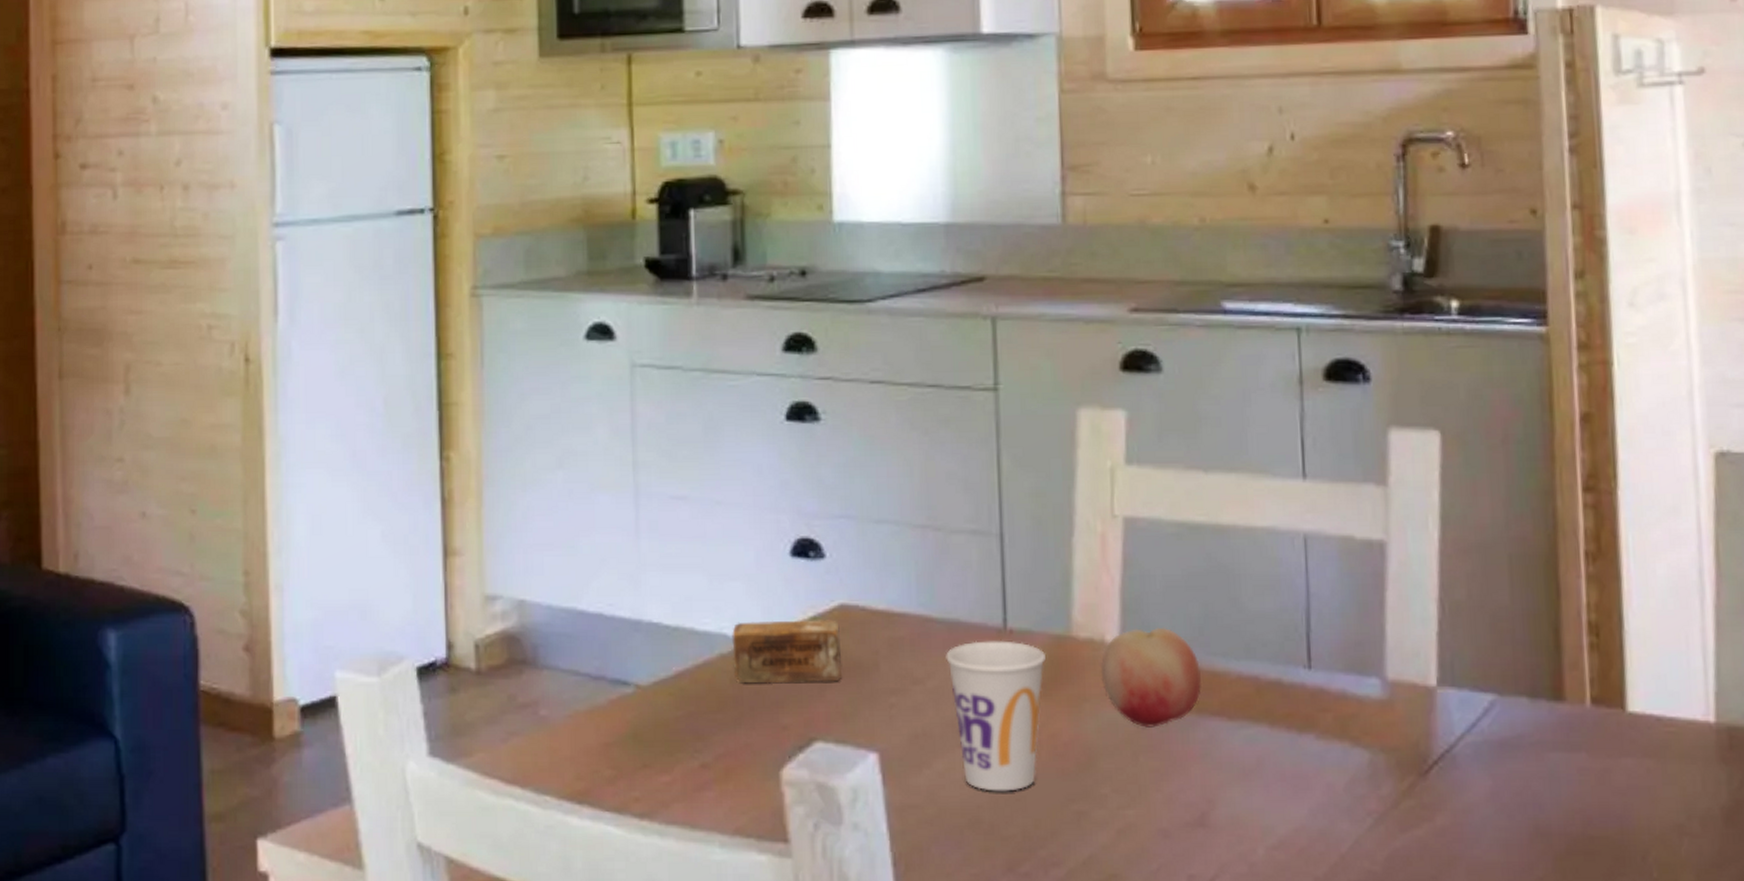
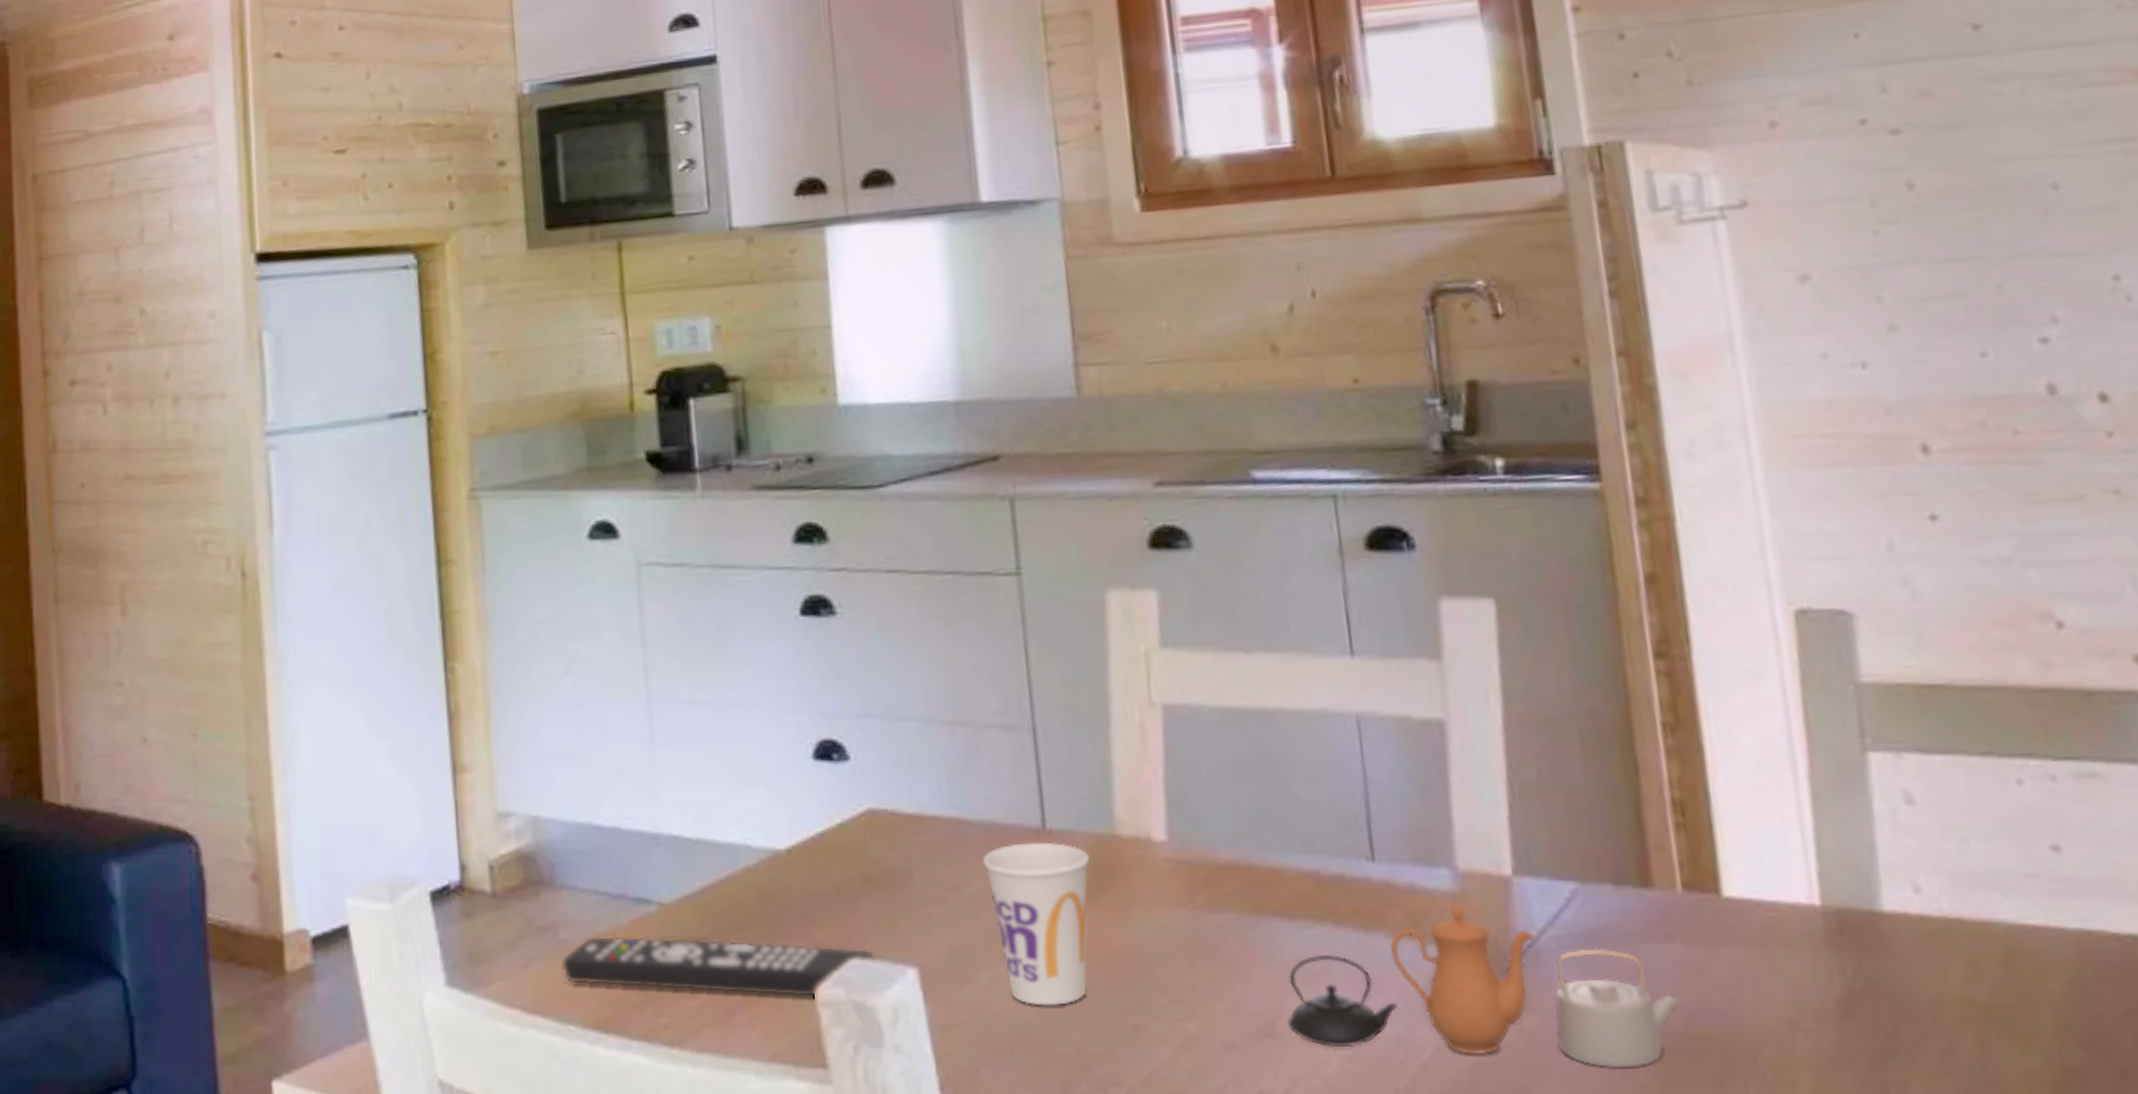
remote control: none [540,713,838,777] -> present [561,935,874,998]
soap bar: present [732,620,843,684] -> none [756,826,875,897]
fruit: present [1100,627,1203,728] -> none [1148,821,1259,931]
teapot: none [1219,711,1580,864] -> present [1287,905,1680,1069]

